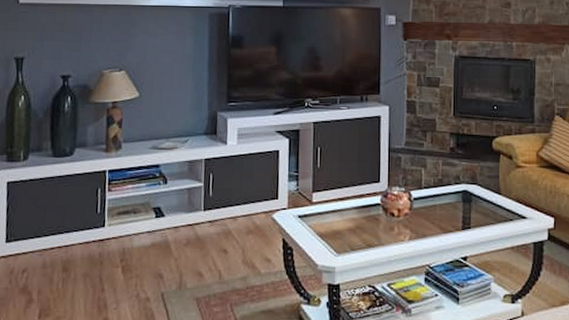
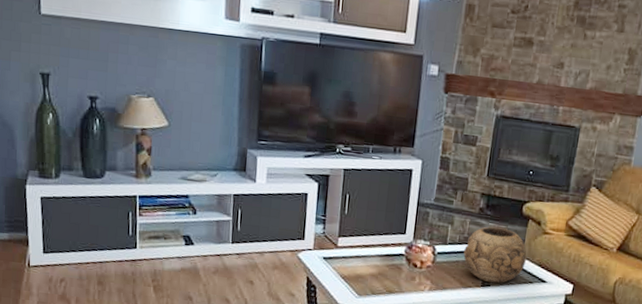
decorative bowl: none [440,166,503,225] -> present [463,226,527,284]

